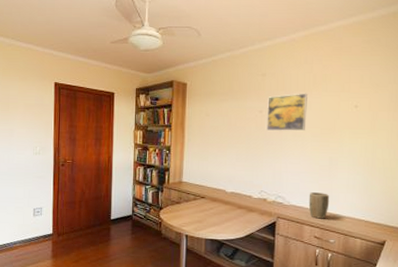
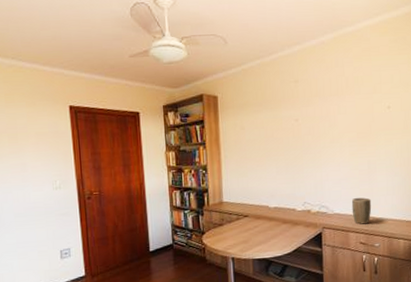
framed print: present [267,93,307,131] -> none [302,97,343,139]

